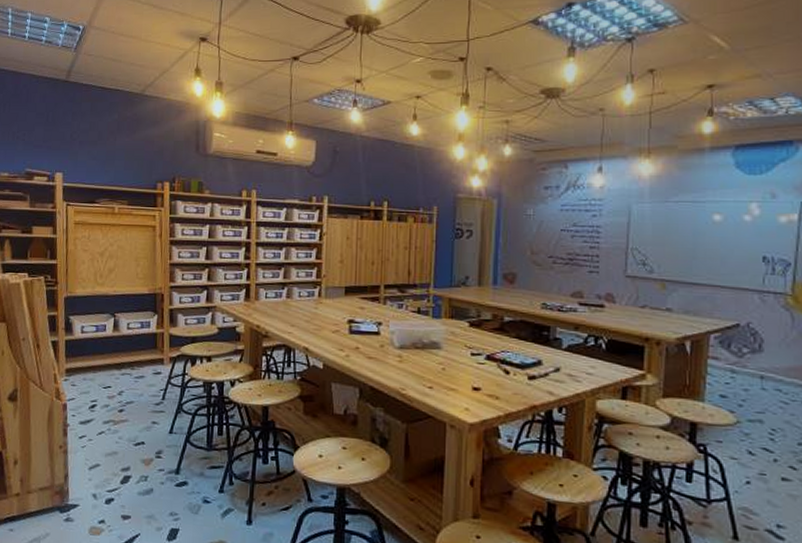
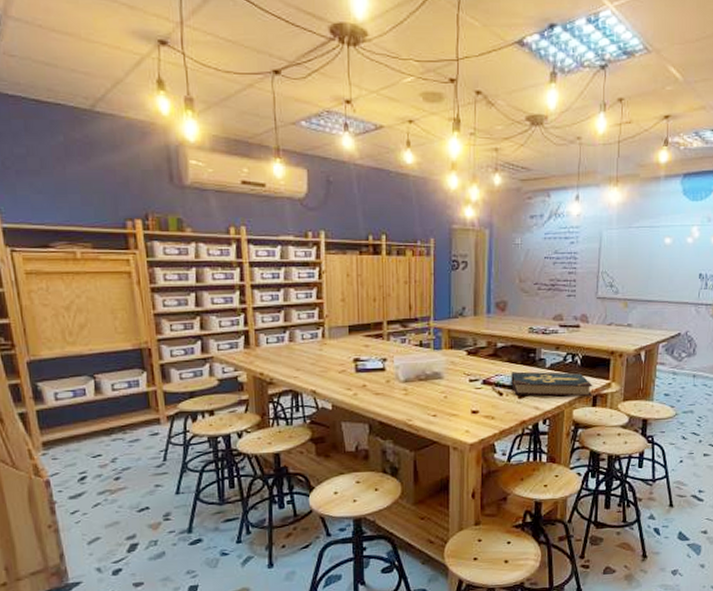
book: none [520,349,622,388] -> present [511,371,593,397]

